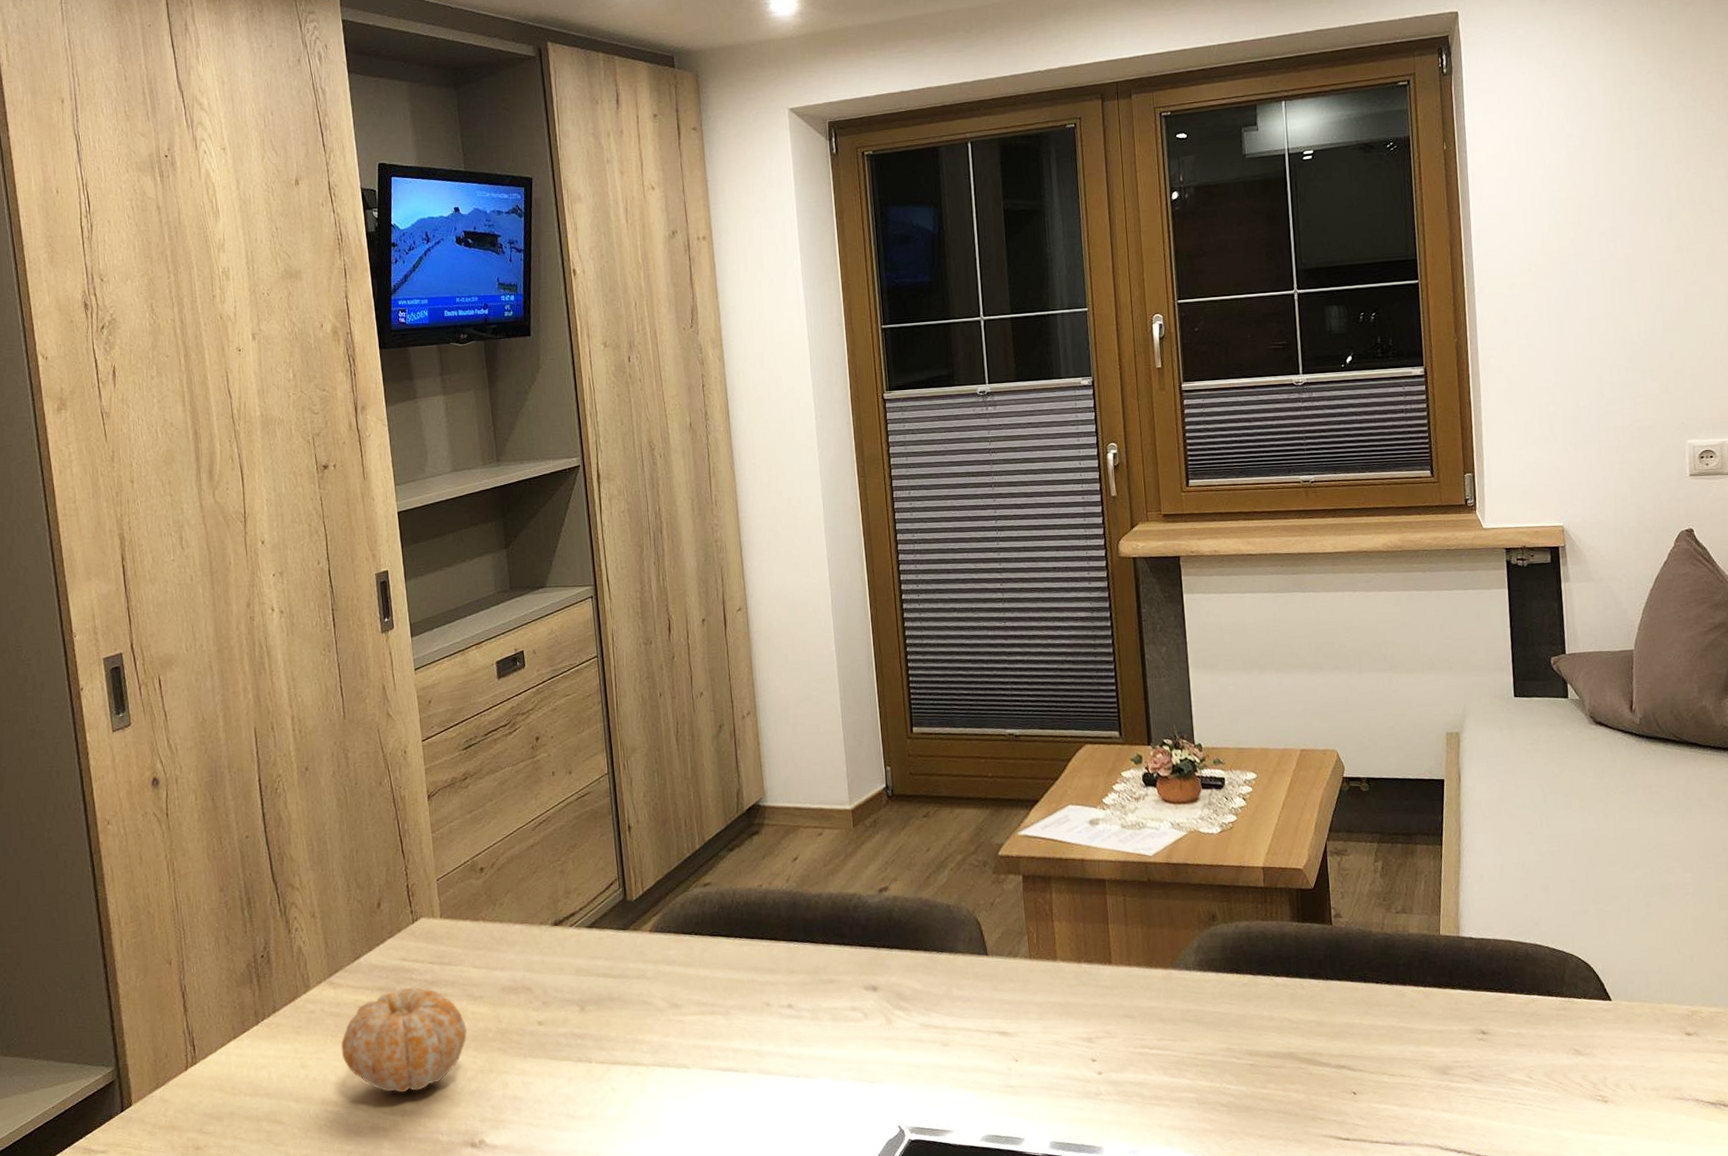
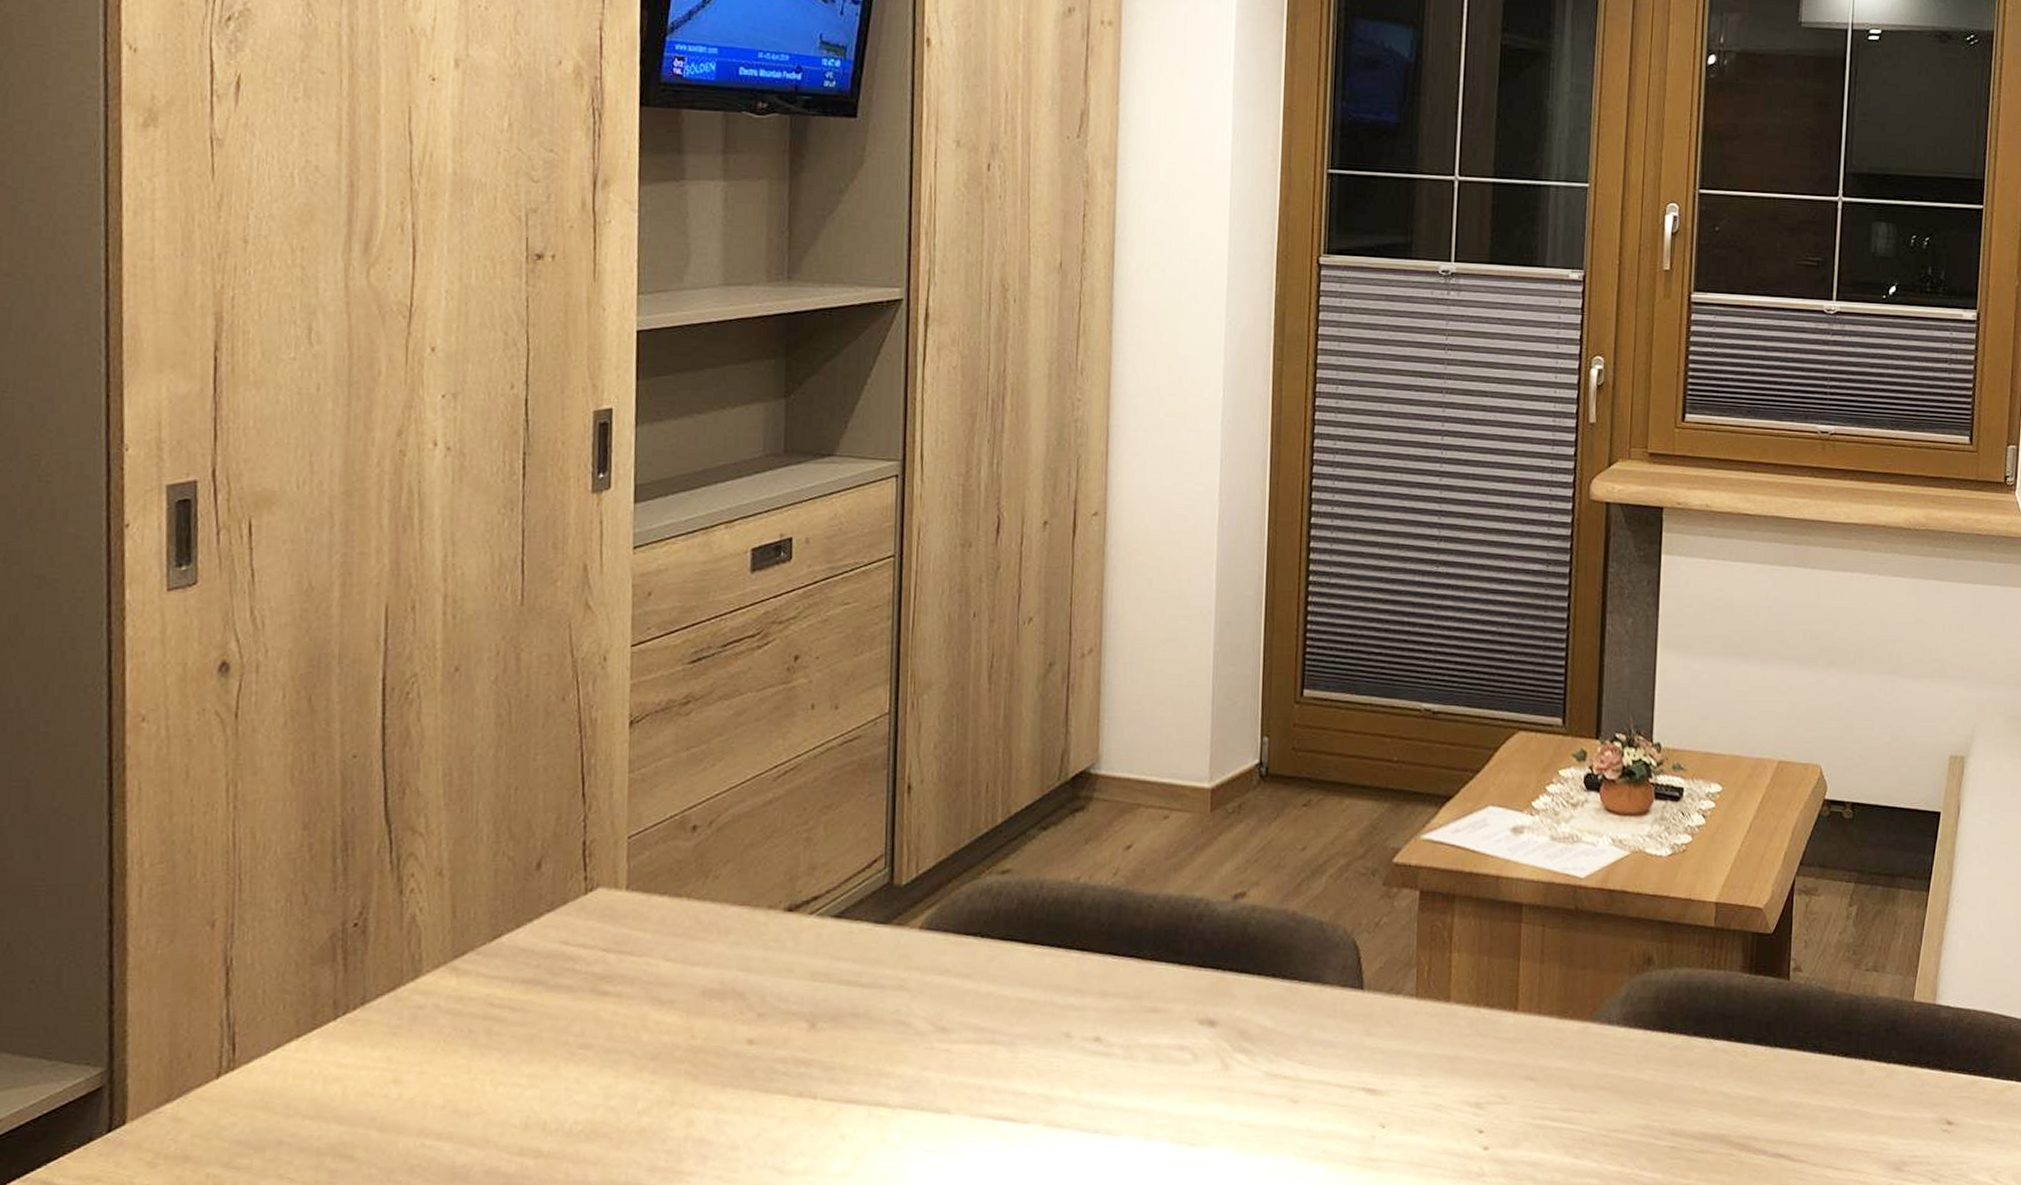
fruit: present [340,986,468,1093] -> none [456,981,646,1127]

